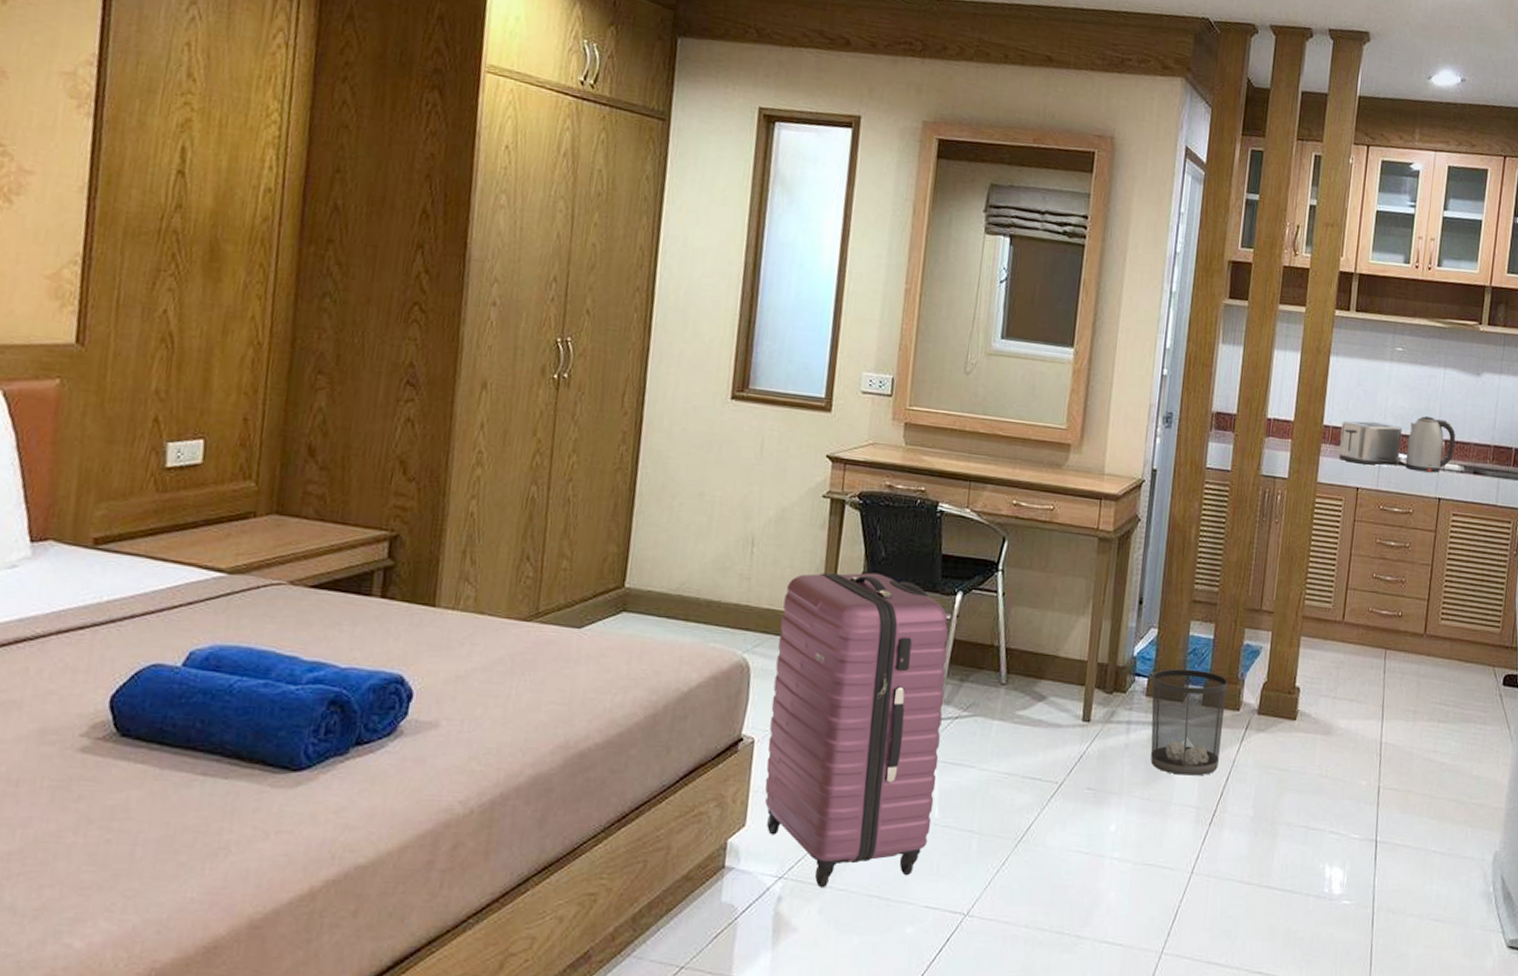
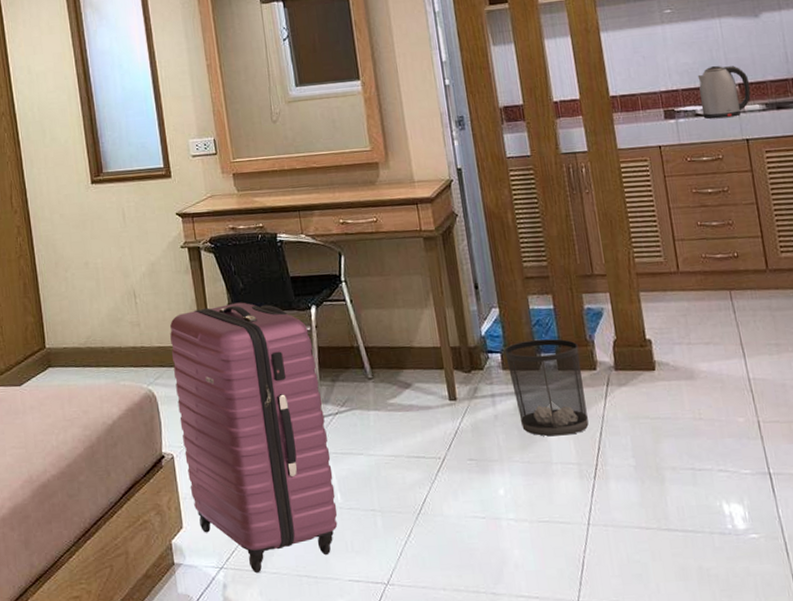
toaster: present [1337,420,1402,466] -> none [628,81,696,125]

